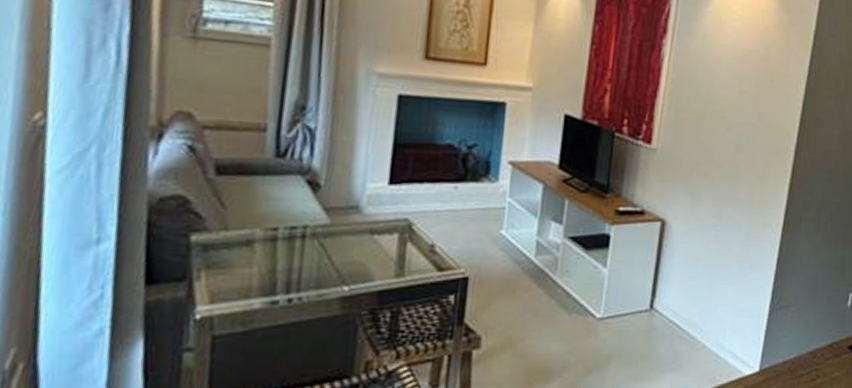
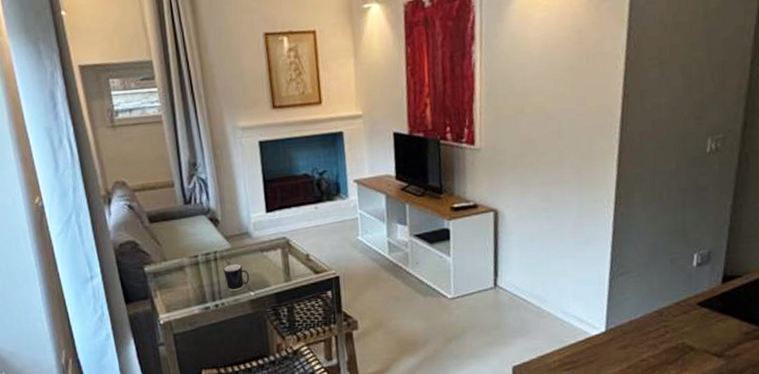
mug: none [311,245,348,283] -> present [223,263,250,292]

